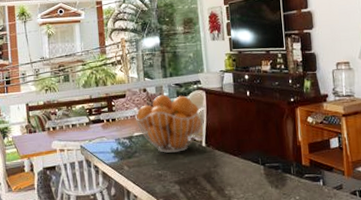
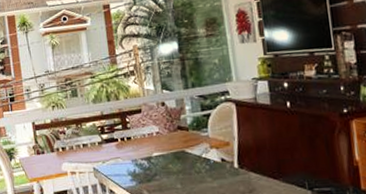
fruit basket: present [134,94,206,153] -> none [152,108,237,176]

